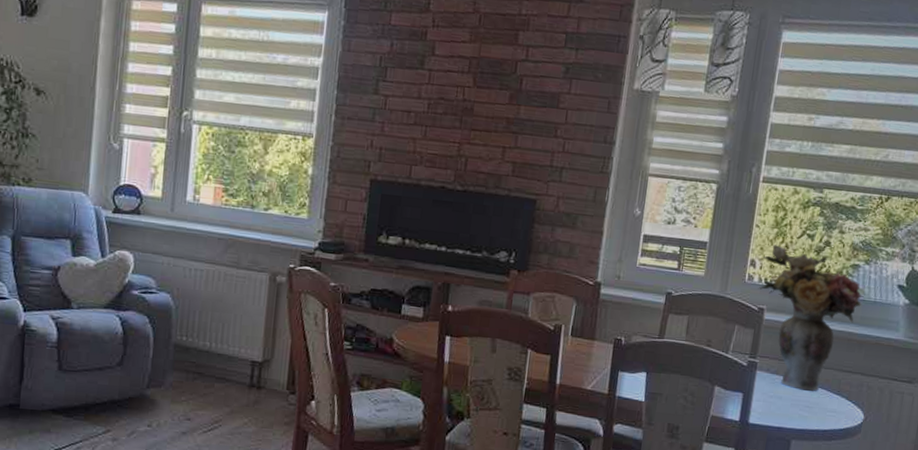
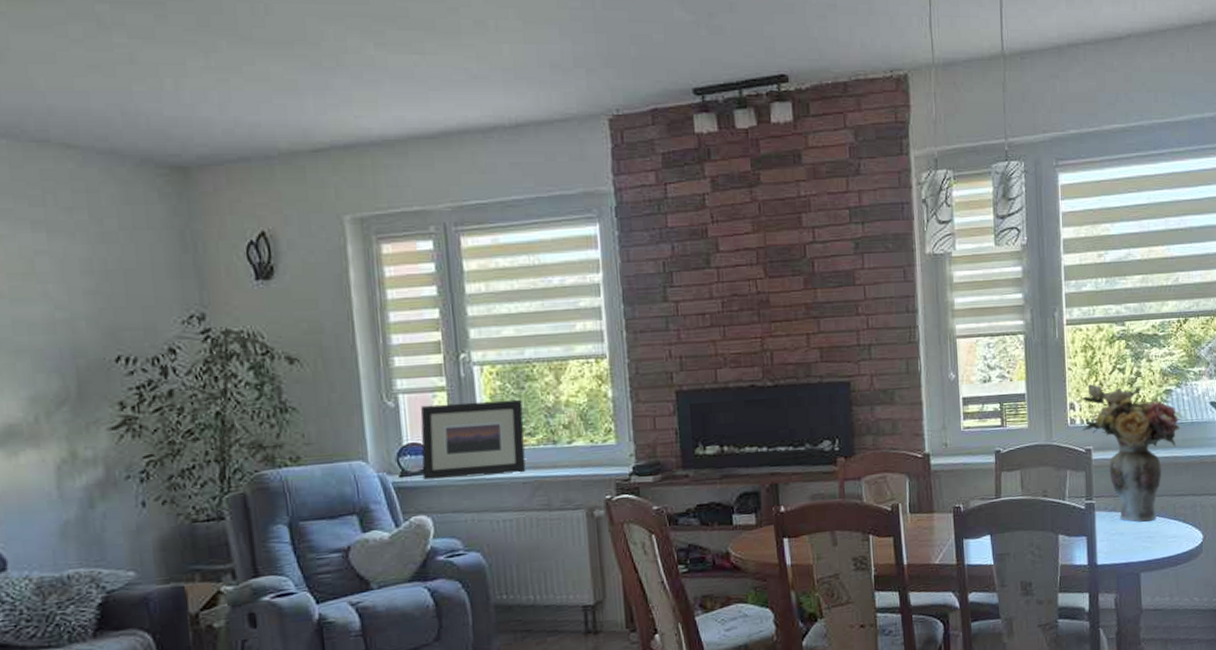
picture frame: none [132,152,230,229] -> present [420,399,526,480]

